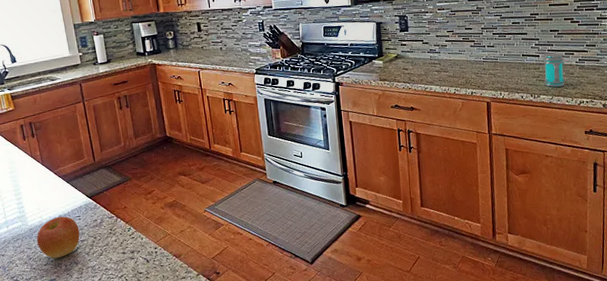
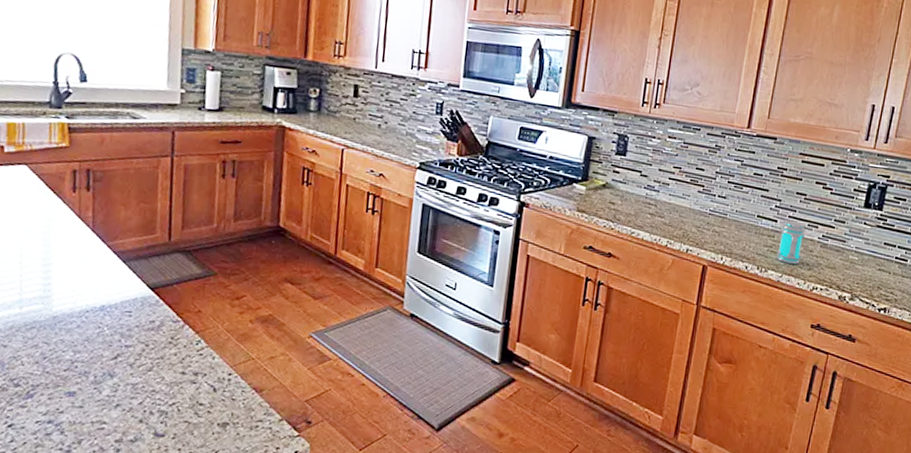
apple: present [36,216,80,258] -> none [59,307,127,364]

